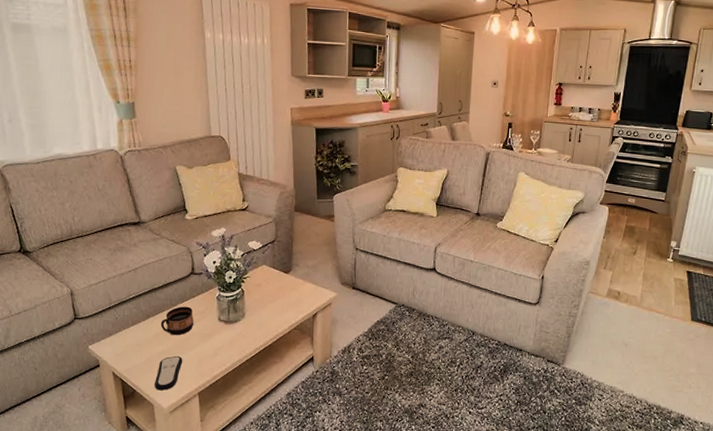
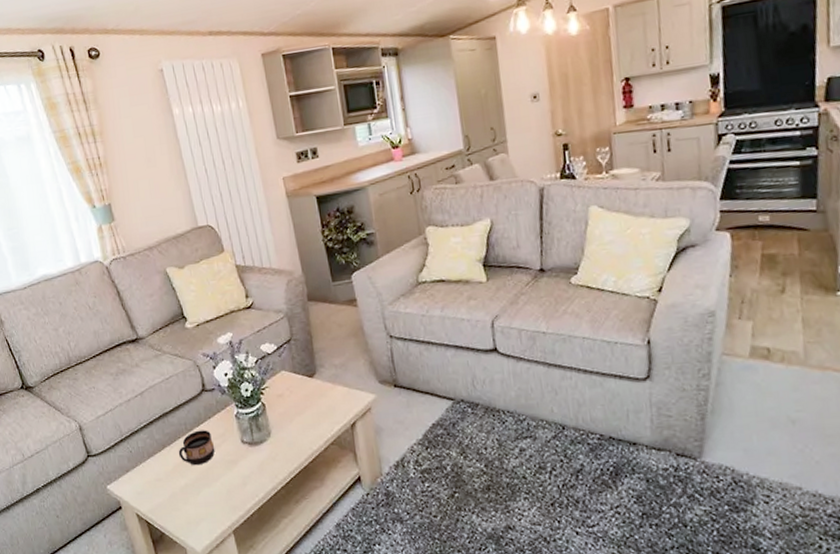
remote control: present [155,355,183,391] -> none [183,488,210,531]

